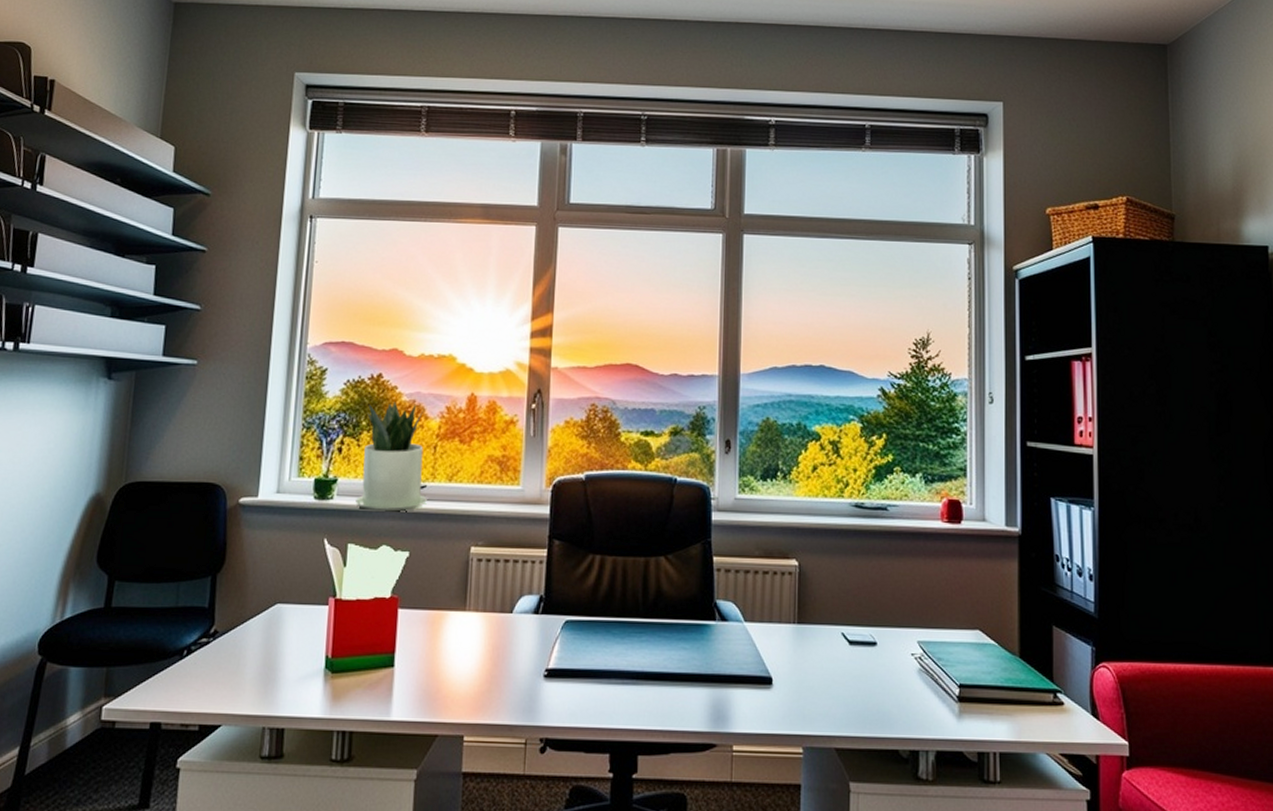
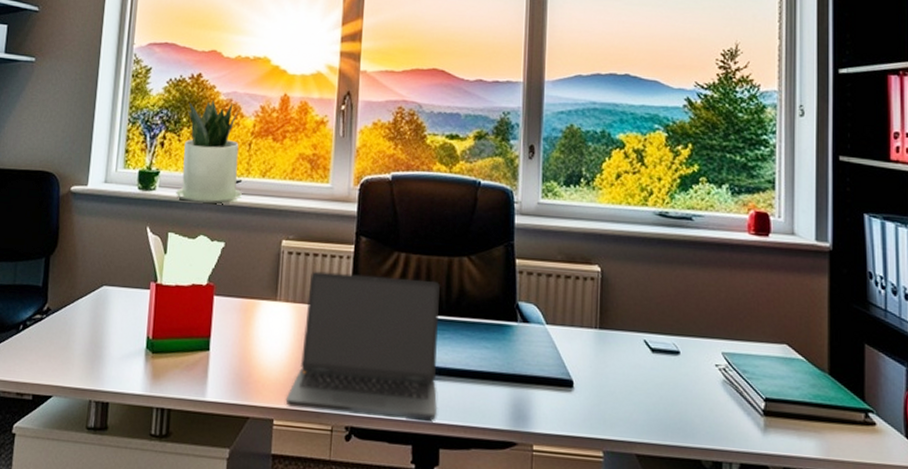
laptop: none [476,578,638,727] -> present [285,271,441,421]

